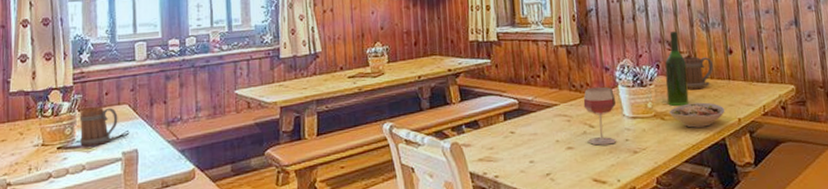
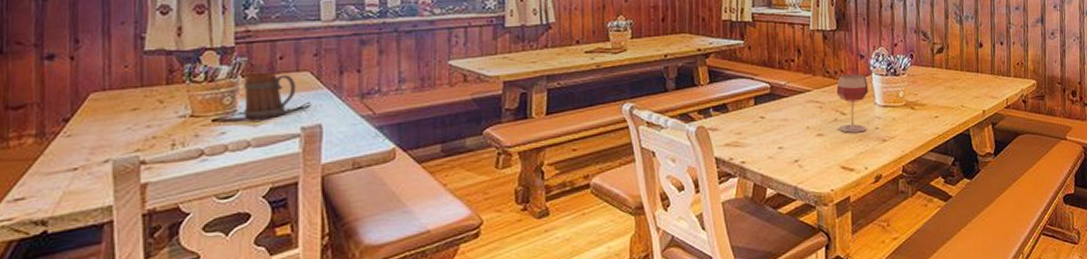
wine bottle: present [664,31,690,107] -> none [917,22,940,97]
salad: present [669,102,725,128] -> none [919,93,972,118]
beer mug: present [684,56,714,91] -> none [937,48,965,82]

